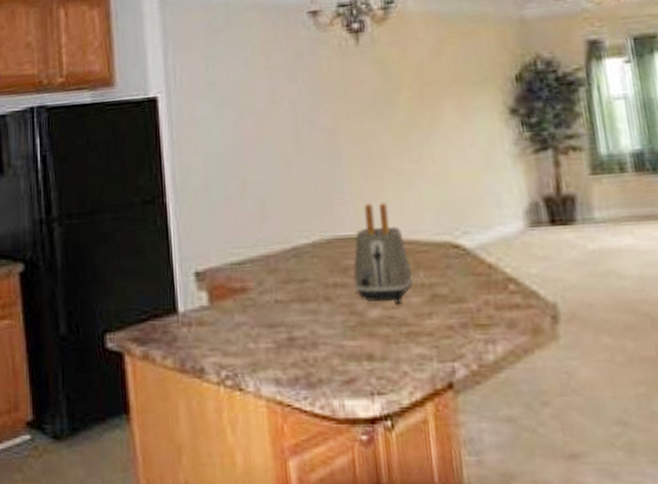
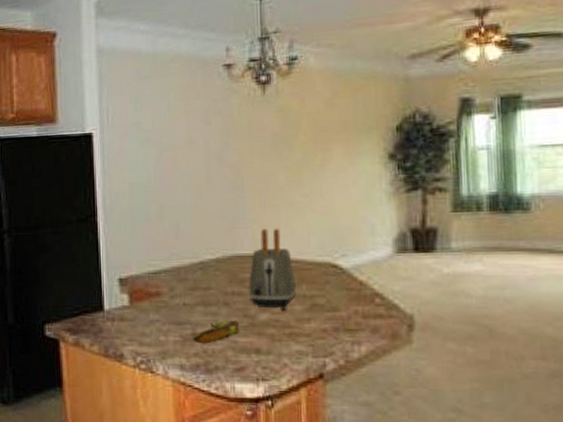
banana: none [289,318,347,351] -> present [193,320,240,344]

